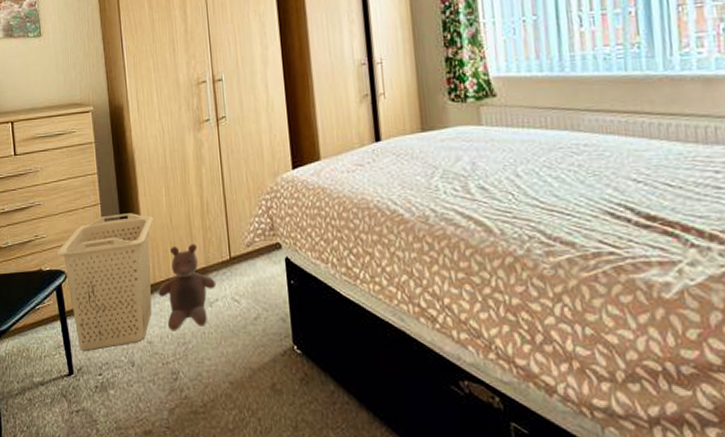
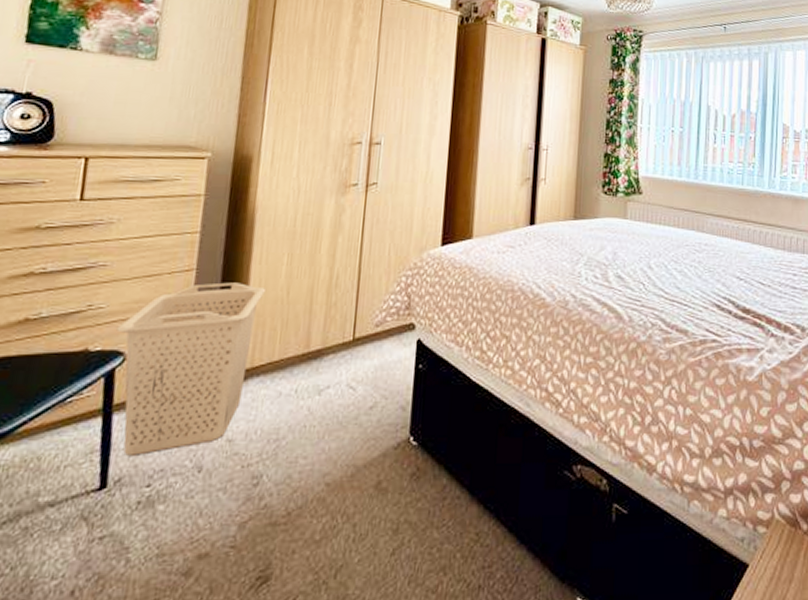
stuffed bear: present [158,244,217,330] -> none [254,322,332,424]

